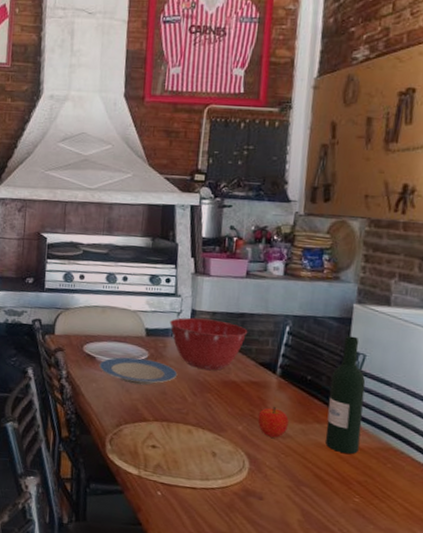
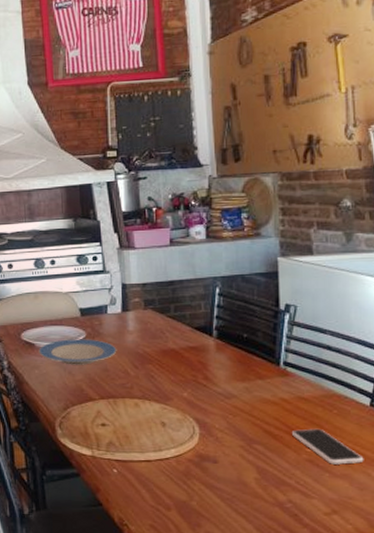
mixing bowl: present [169,317,248,371] -> none [102,291,180,342]
fruit: present [257,407,289,438] -> none [201,369,231,400]
wine bottle: present [325,336,366,454] -> none [266,289,303,406]
smartphone: none [342,478,412,520] -> present [292,428,364,465]

